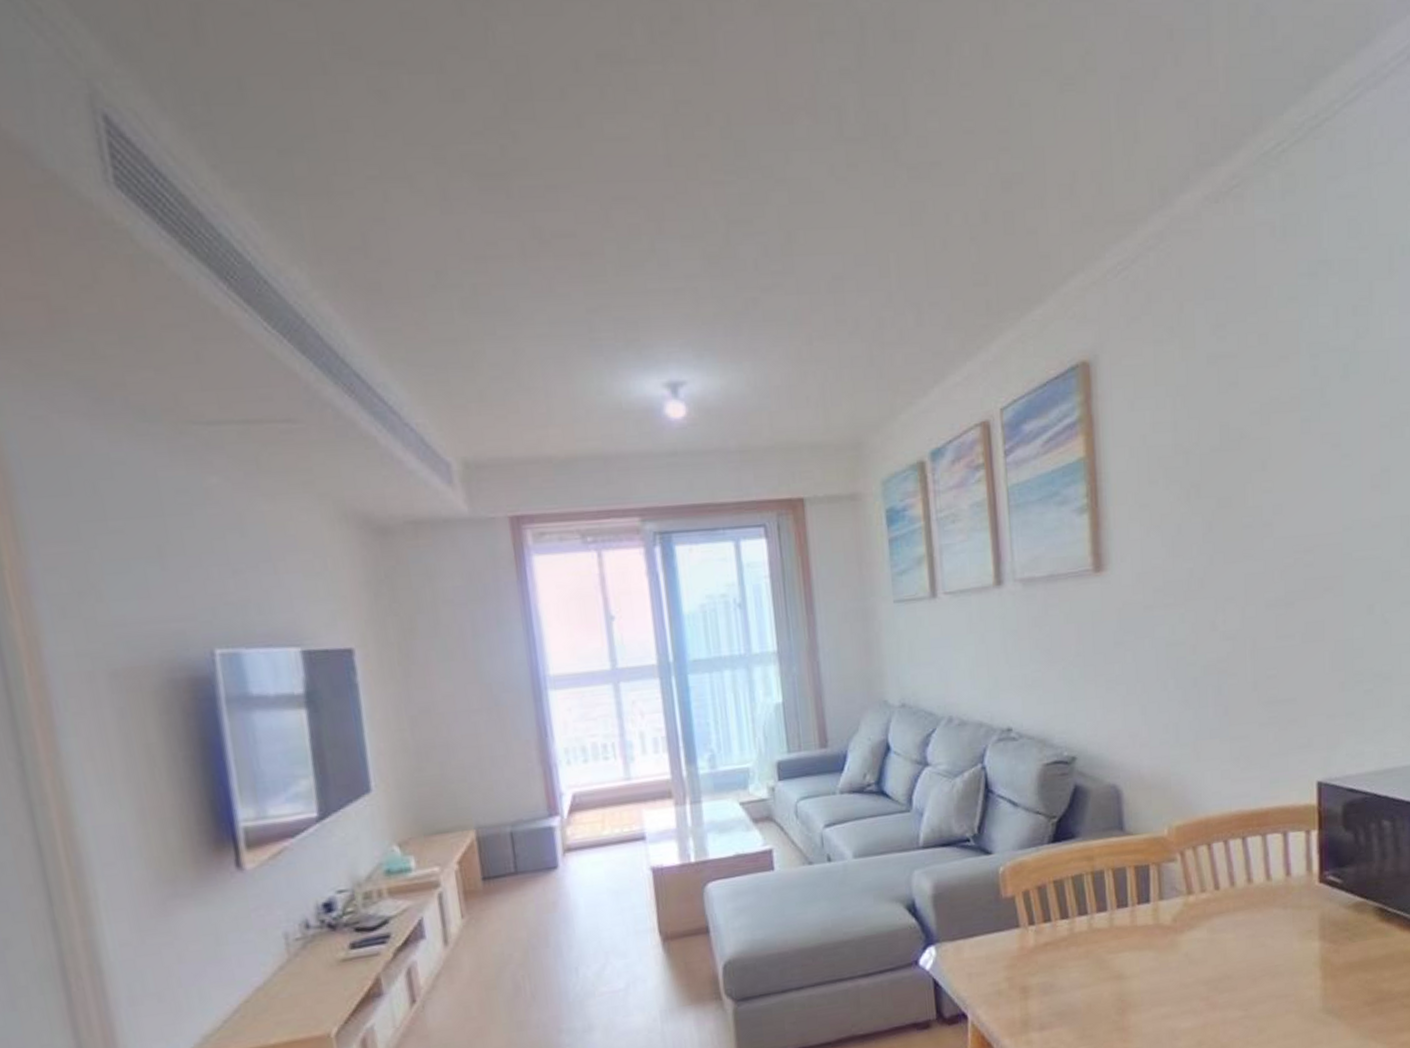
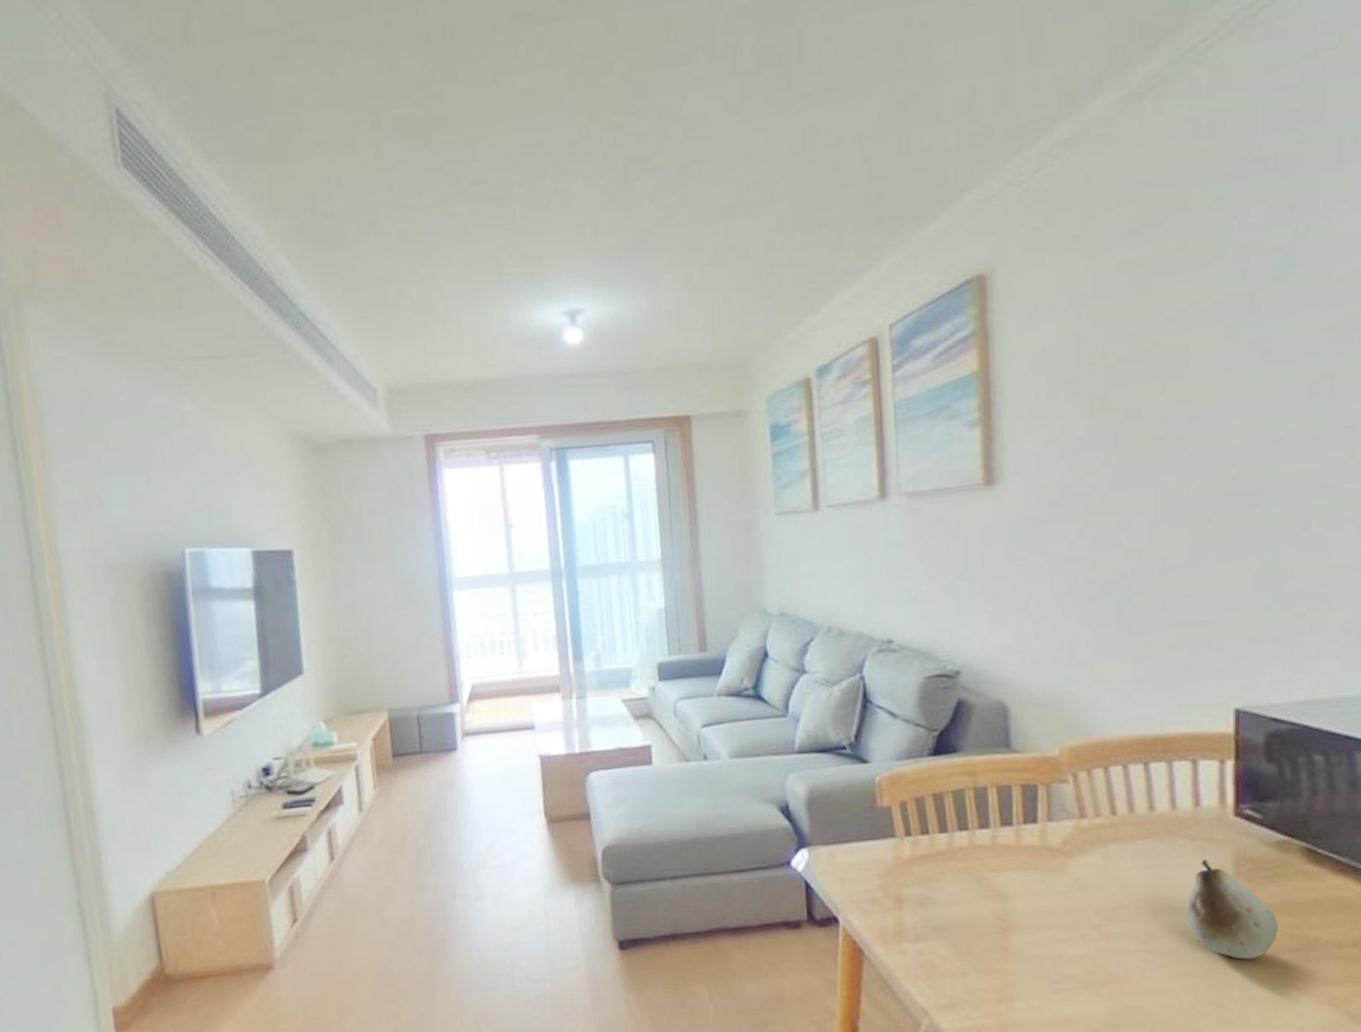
fruit: none [1281,926,1357,1017] -> present [1186,860,1278,959]

